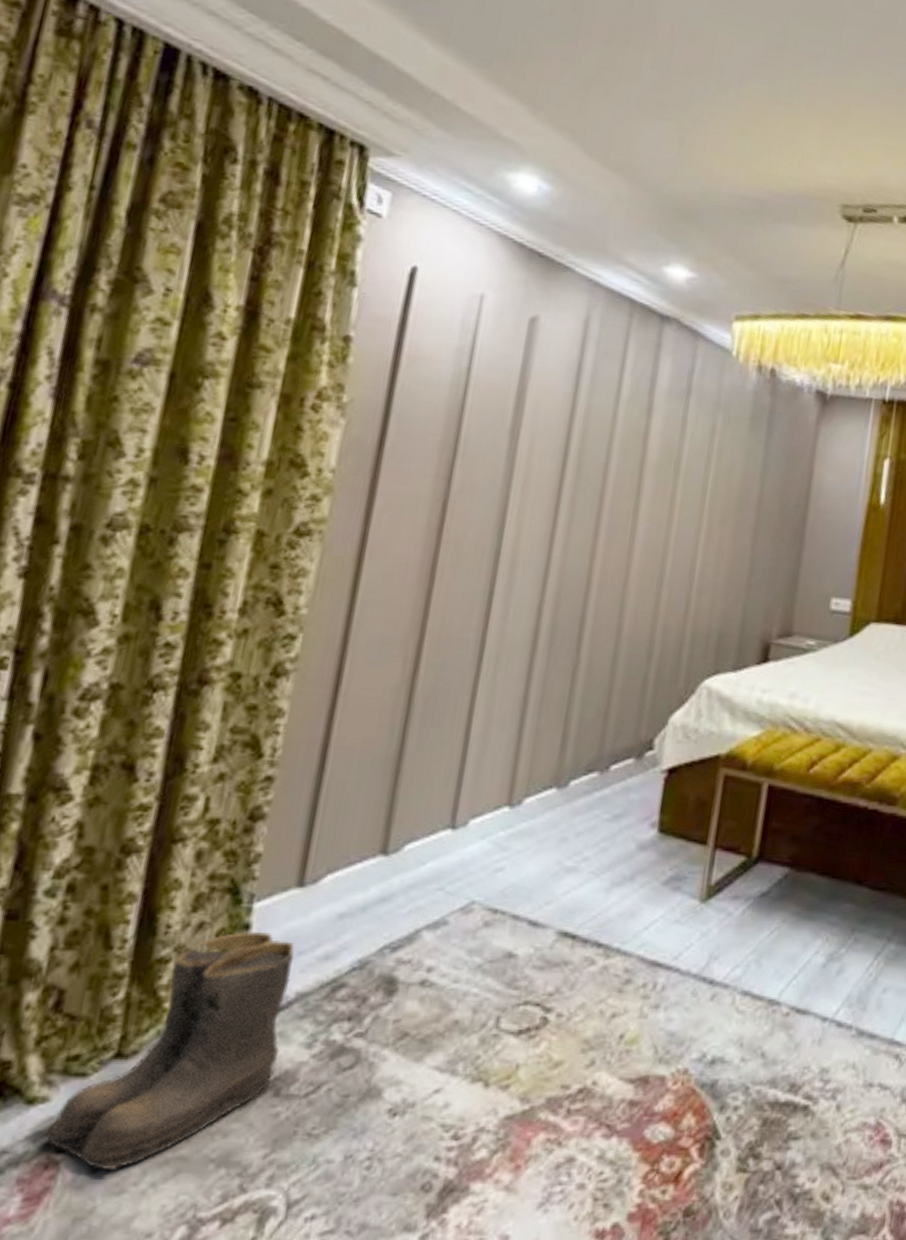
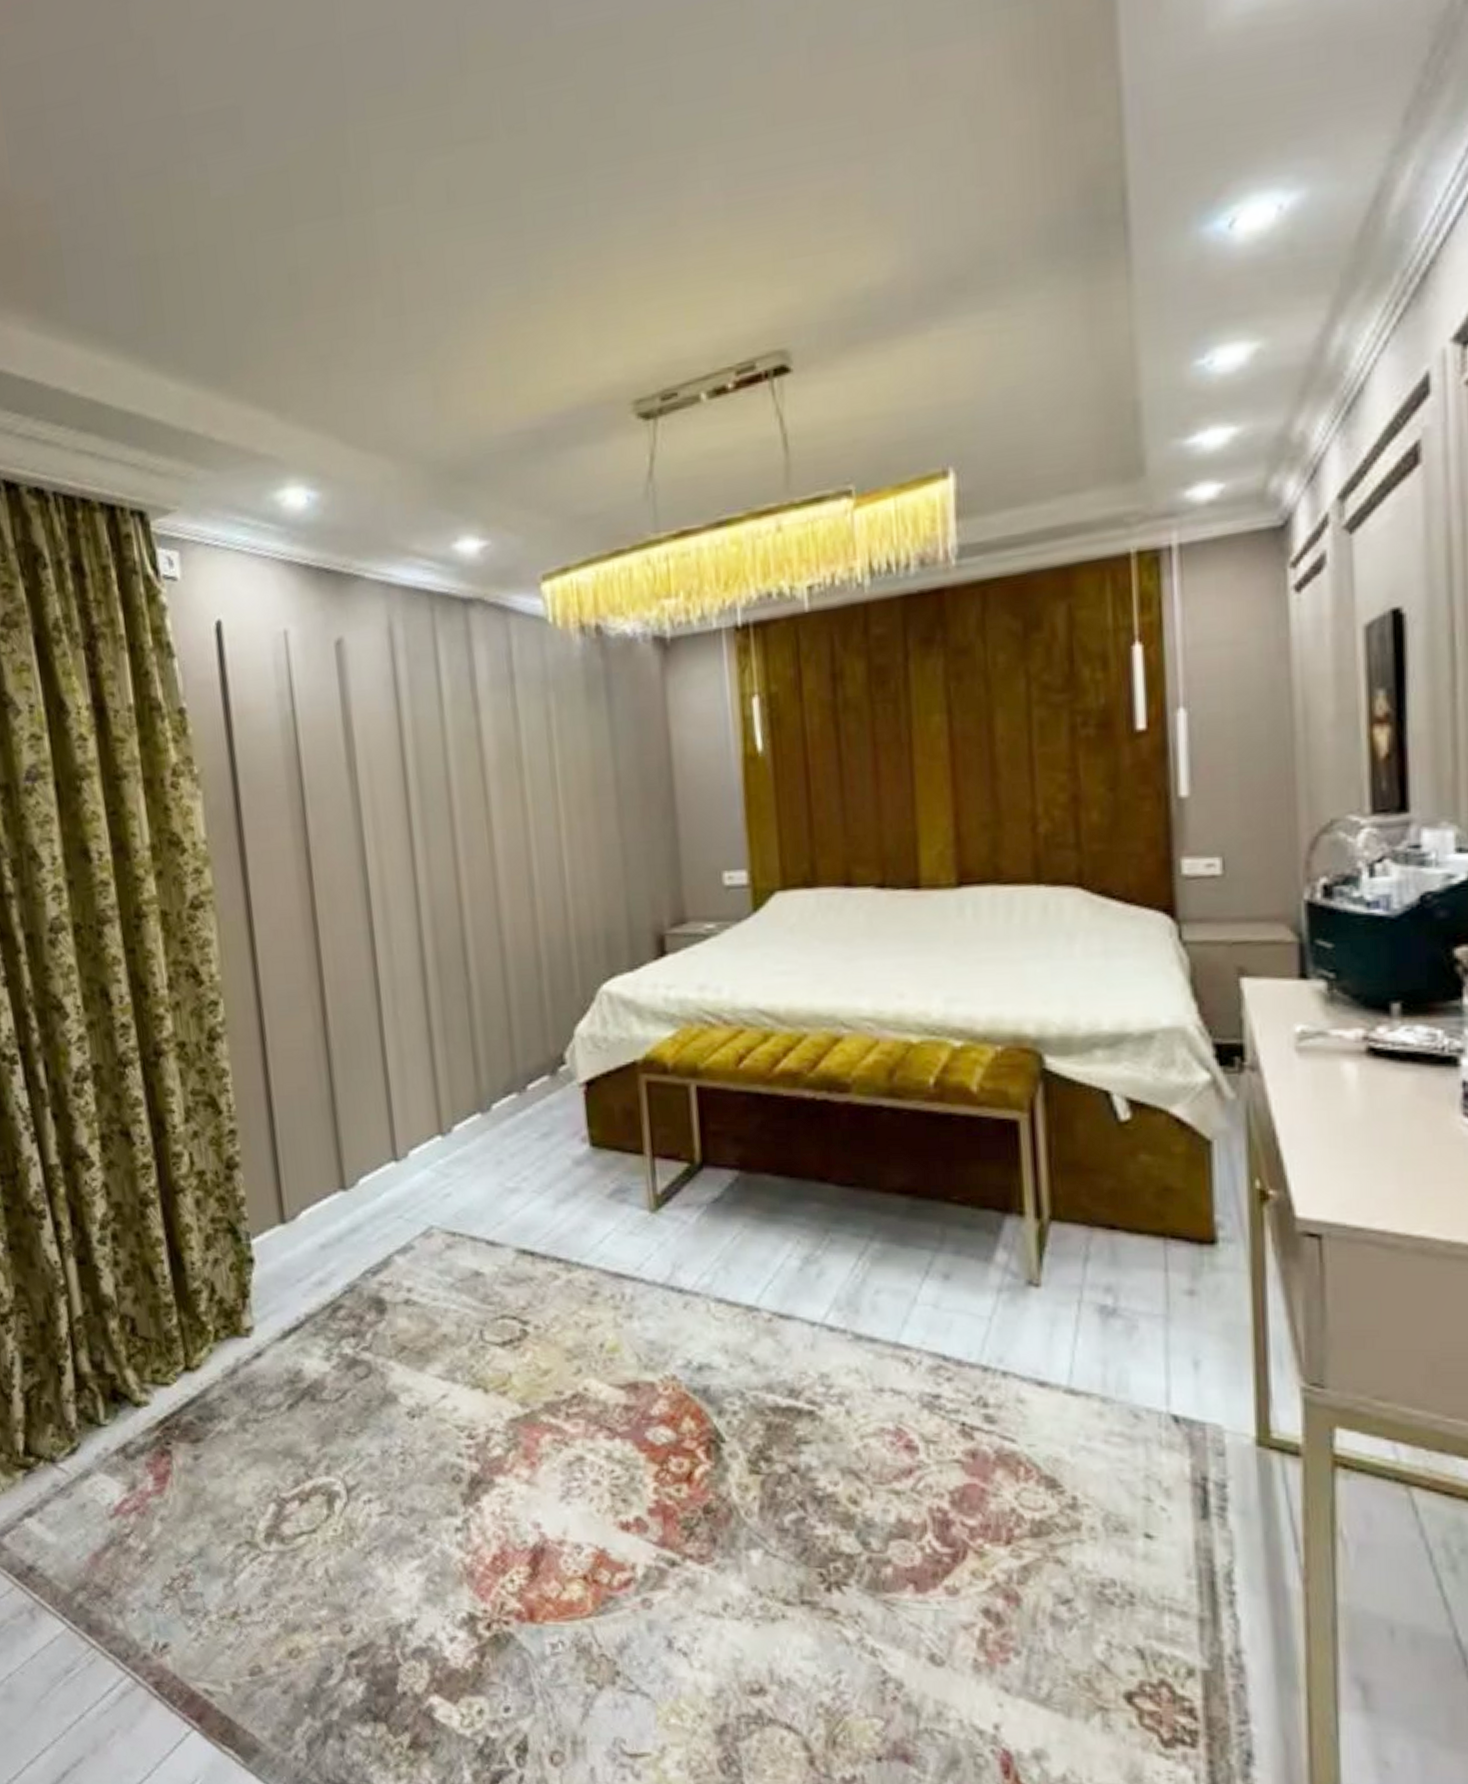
boots: present [44,931,295,1171] -> none [154,1263,309,1459]

